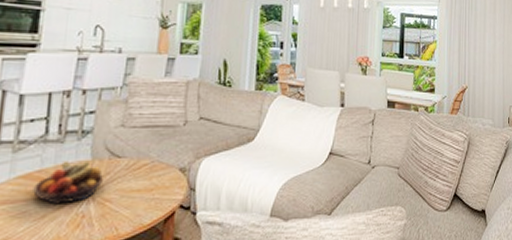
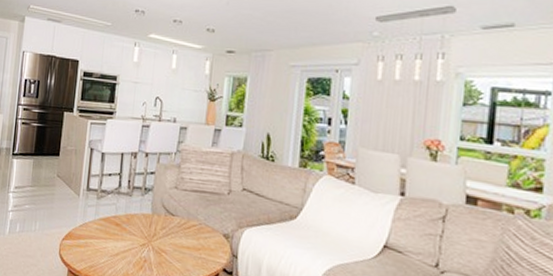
fruit bowl: present [33,161,105,205] -> none [110,211,161,248]

